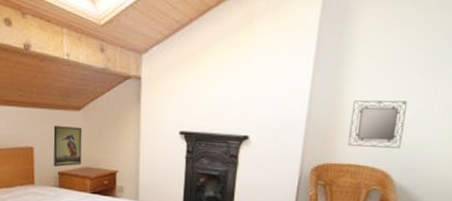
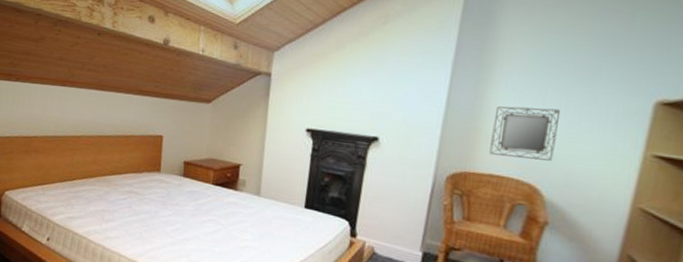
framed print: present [53,126,82,167] -> none [180,116,211,157]

